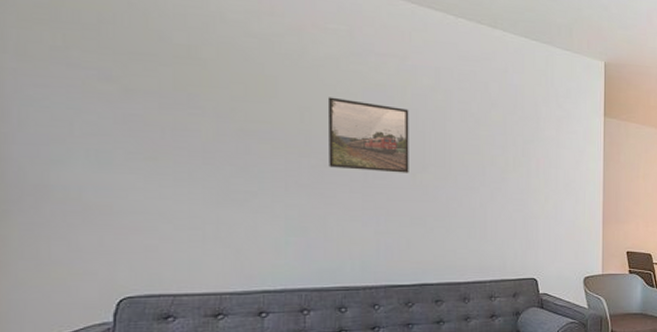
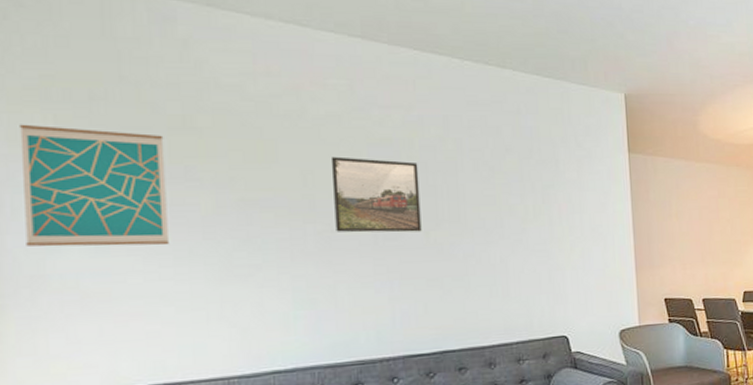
wall art: none [29,40,171,167] -> present [20,124,170,247]

